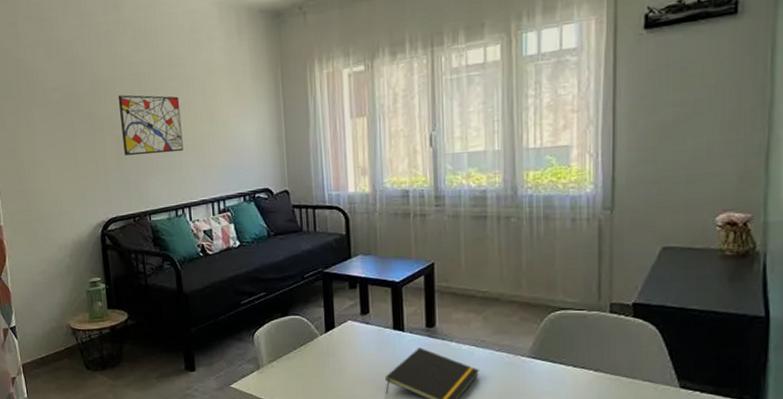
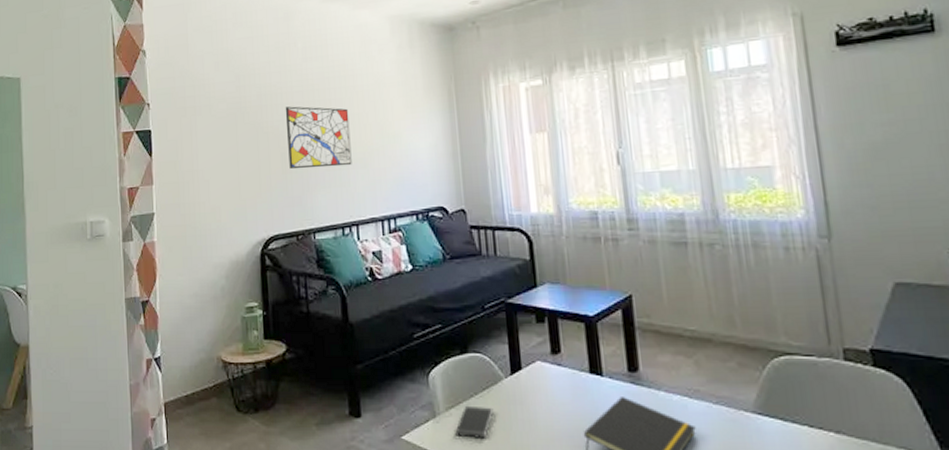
smartphone: none [276,358,310,385] -> present [455,405,494,438]

